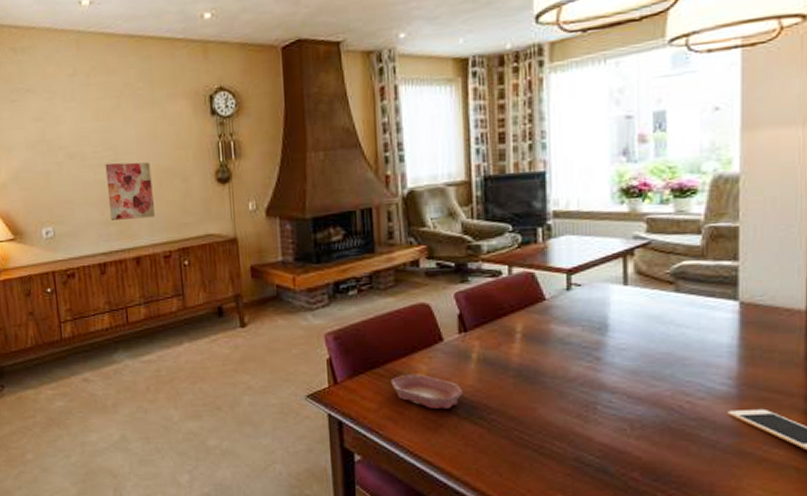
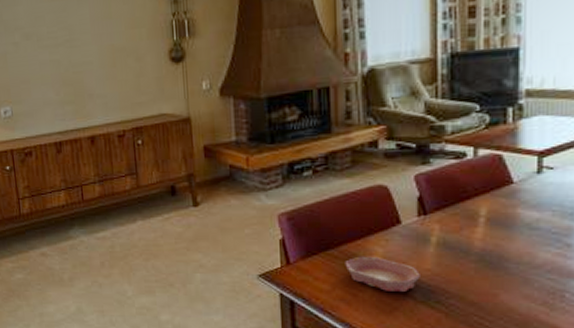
wall art: present [105,162,155,220] -> none [60,42,109,100]

